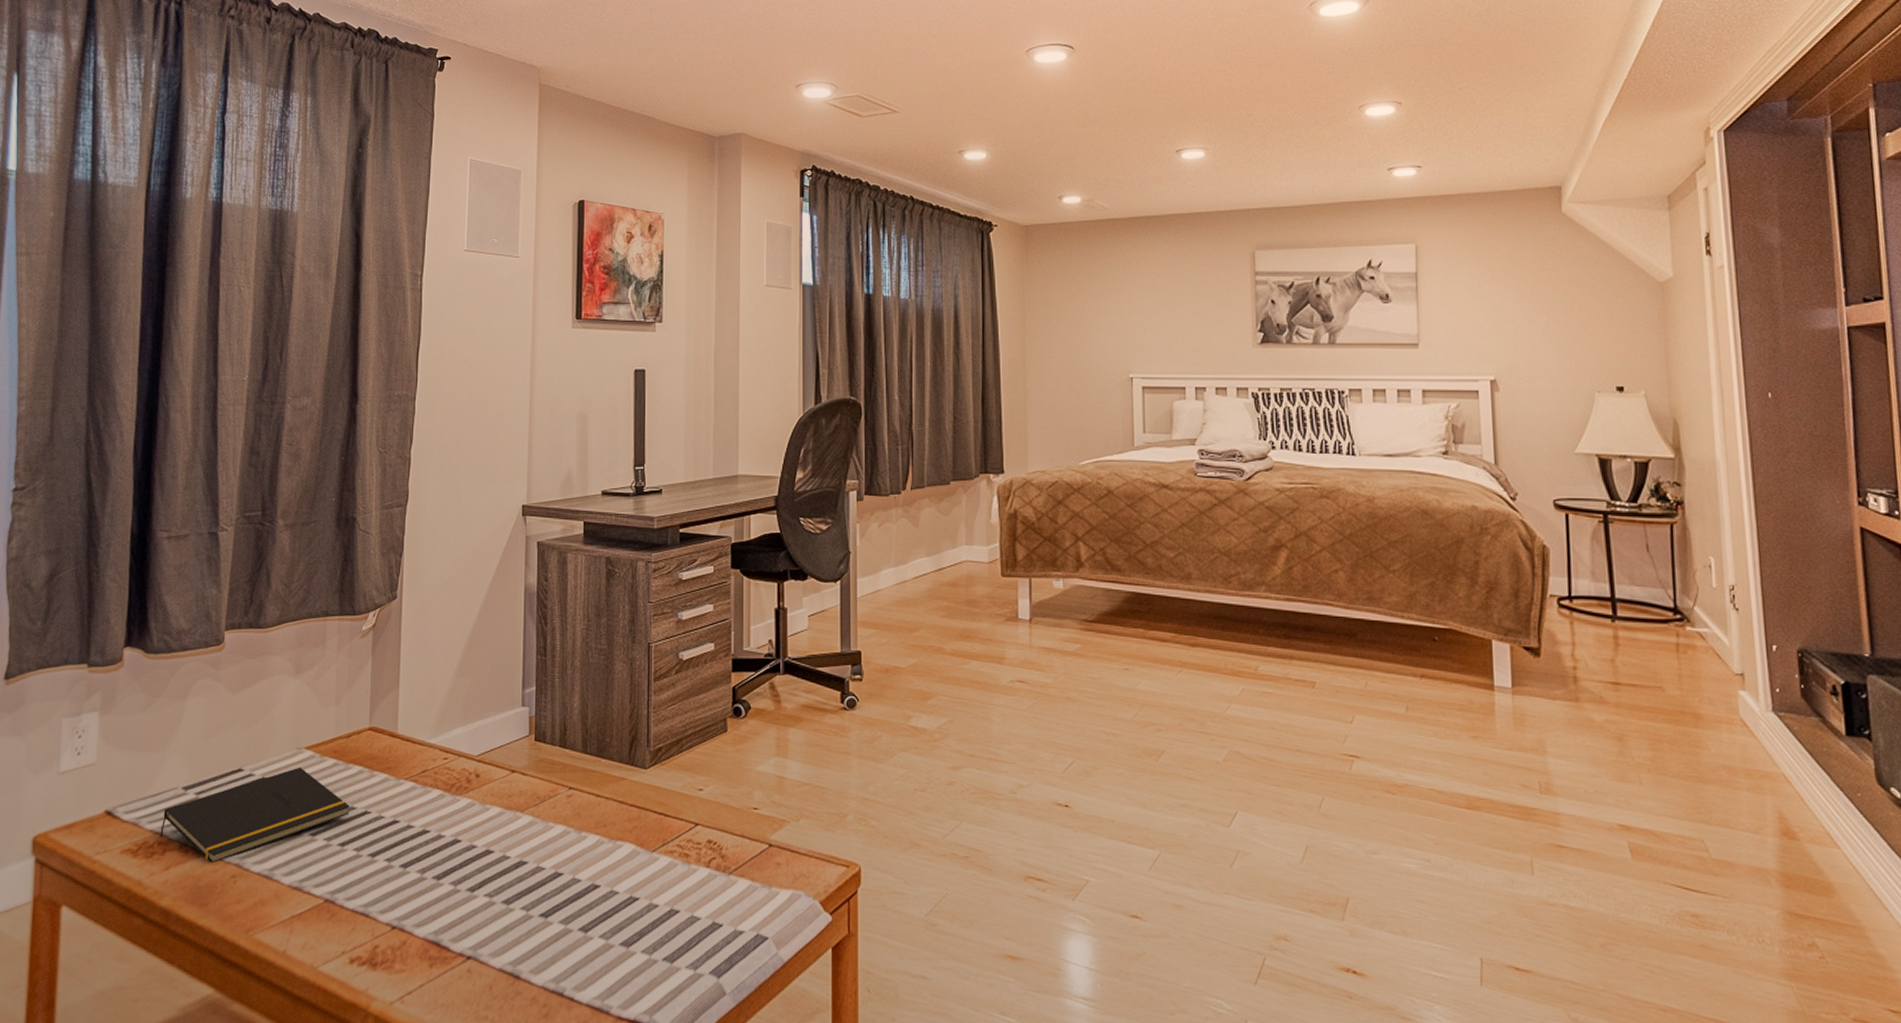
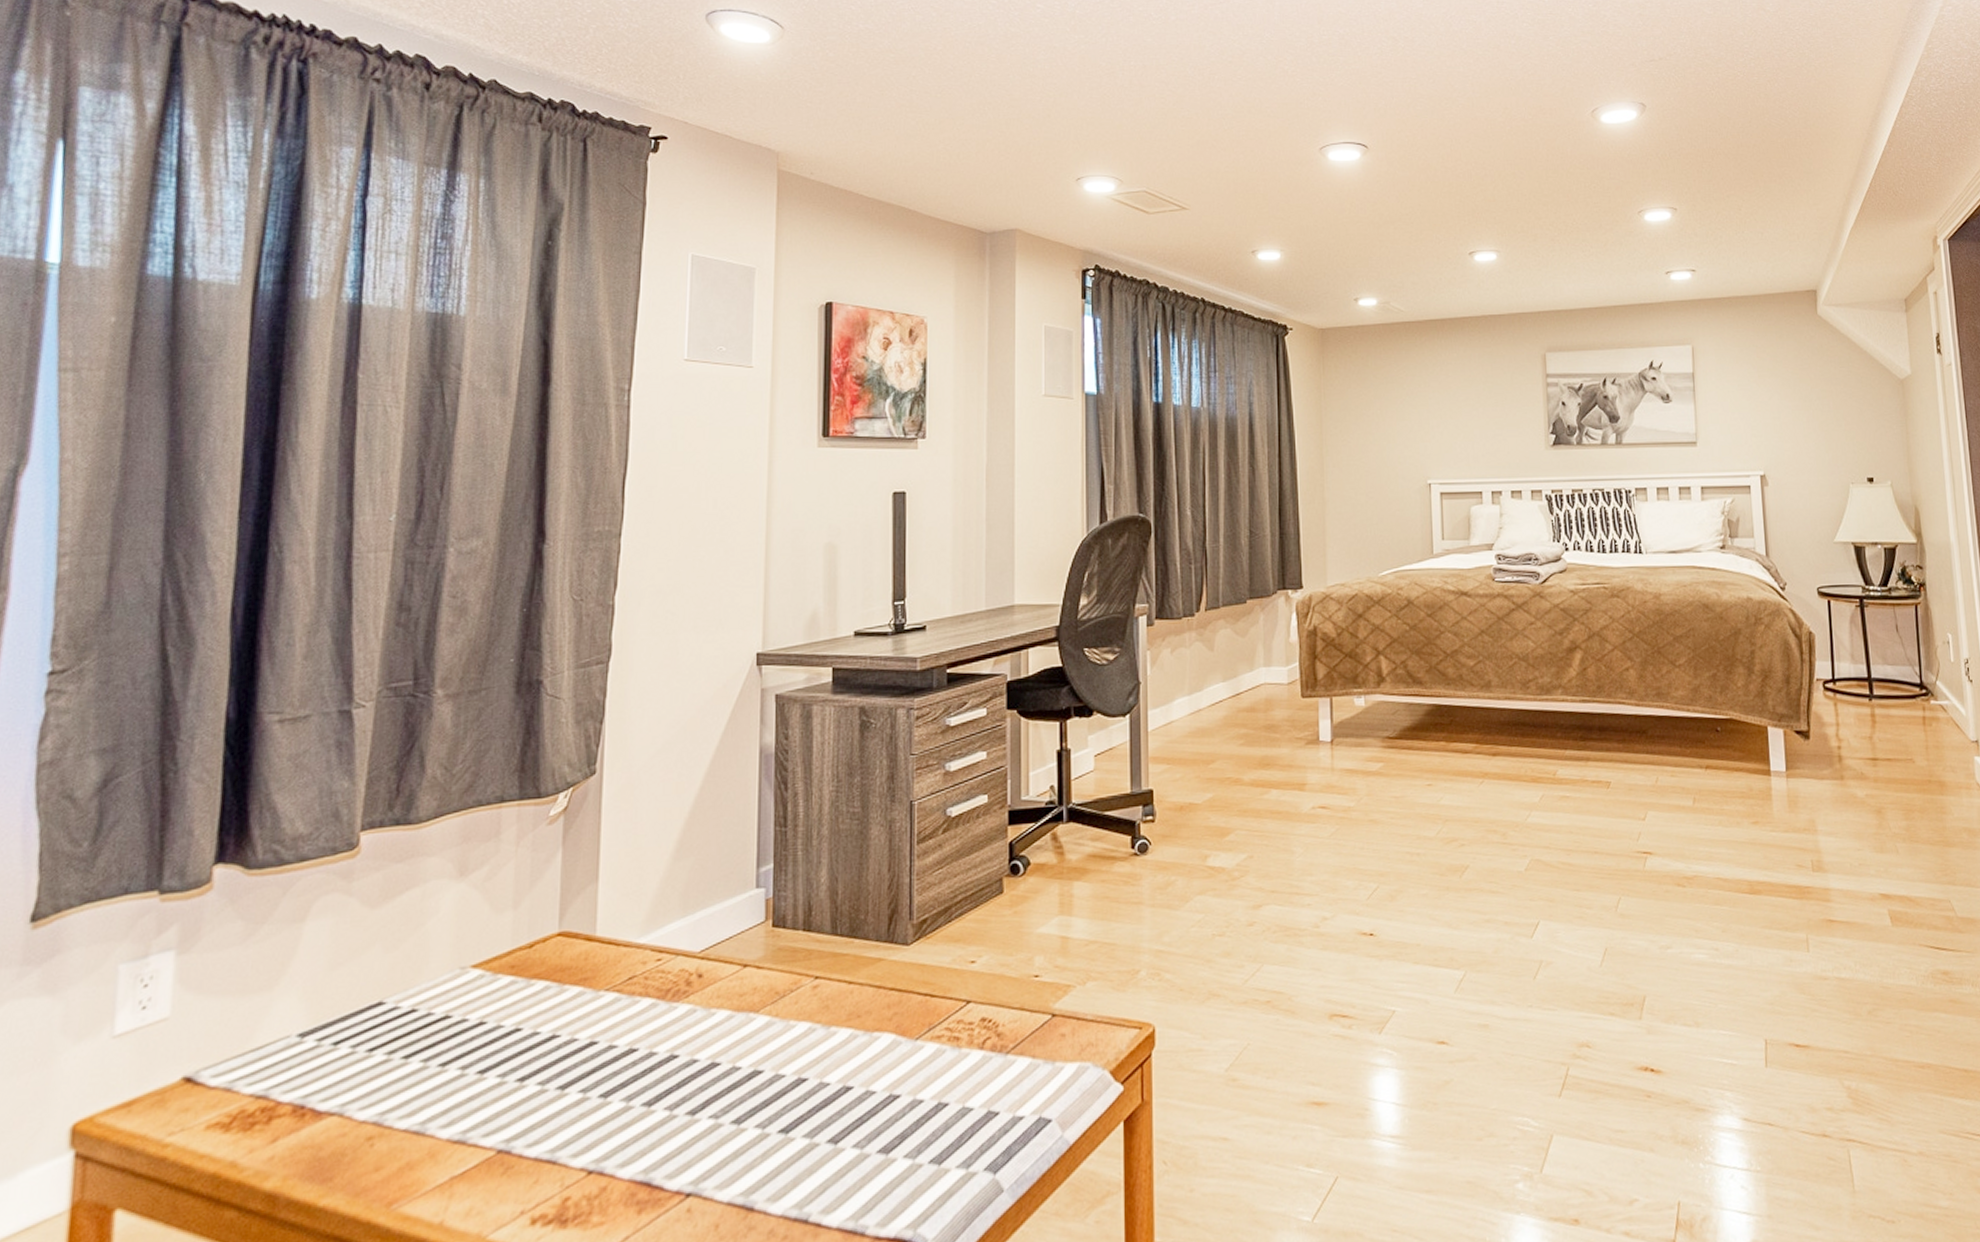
notepad: present [160,767,350,864] -> none [264,990,532,1126]

